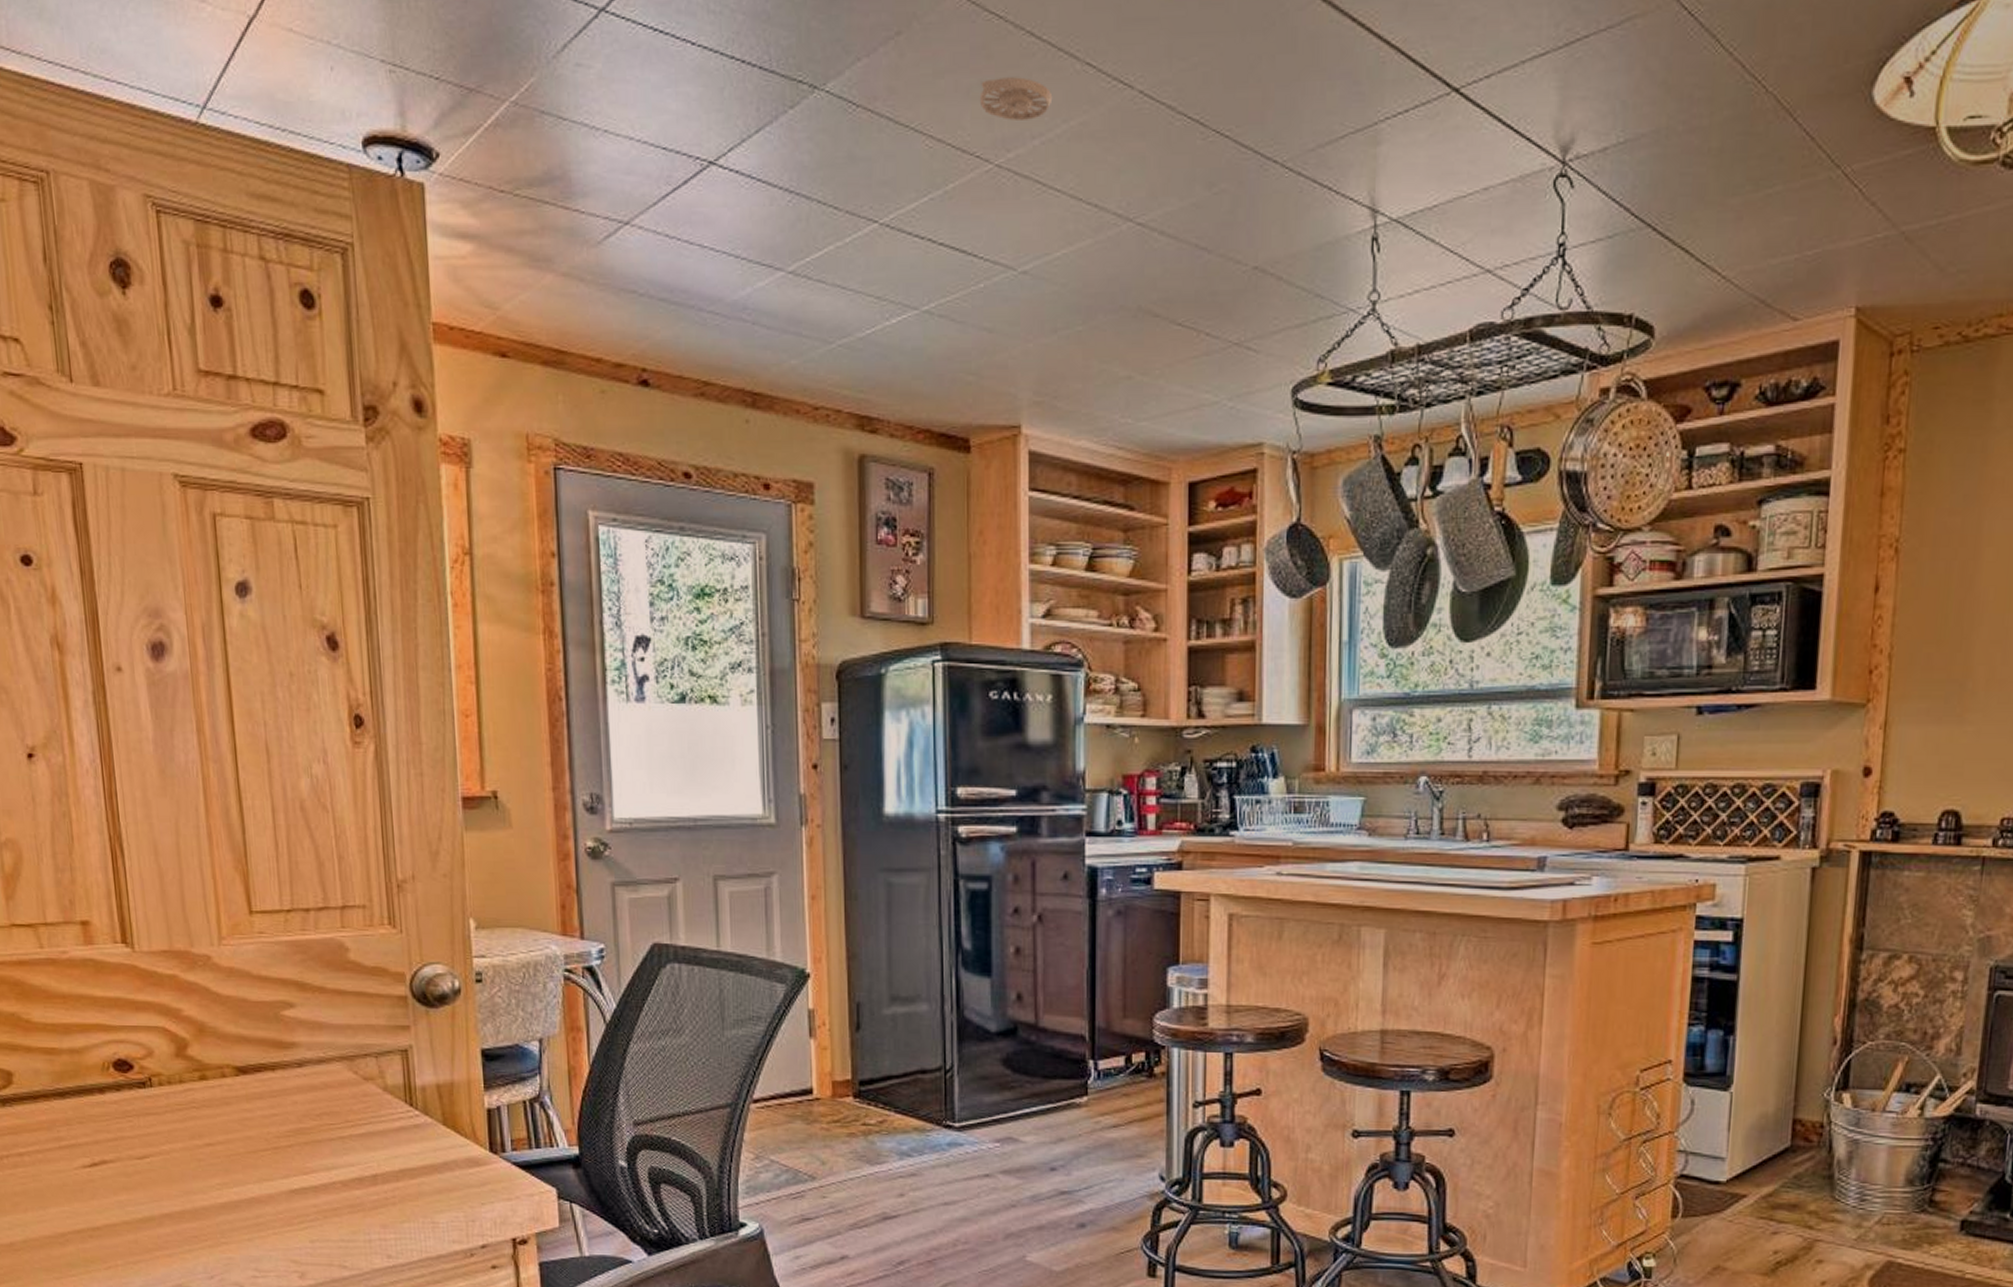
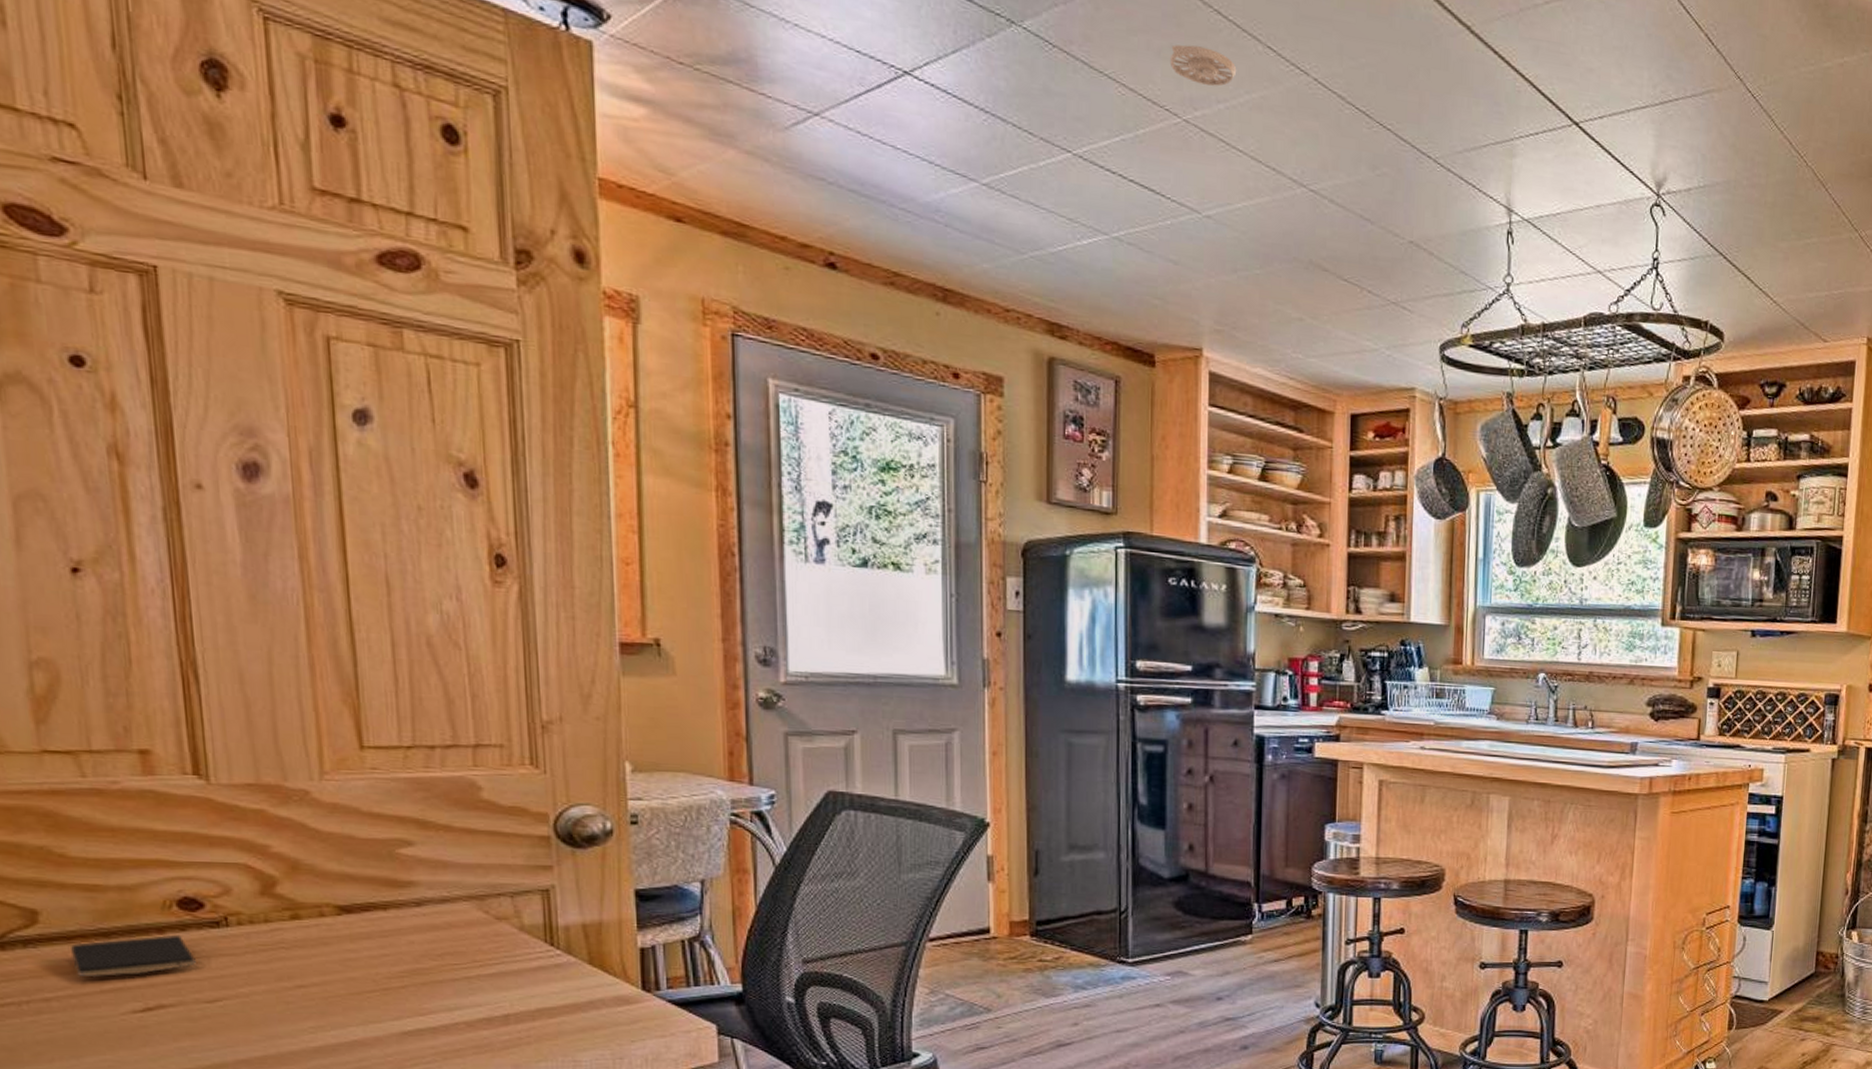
smartphone: none [37,1094,129,1134] -> present [71,934,196,978]

